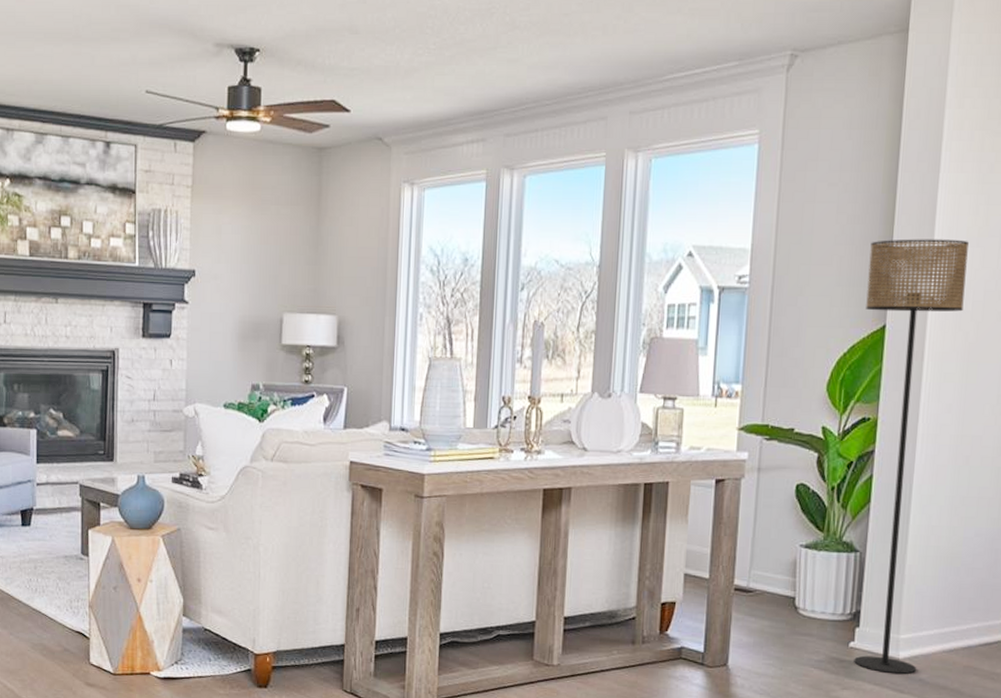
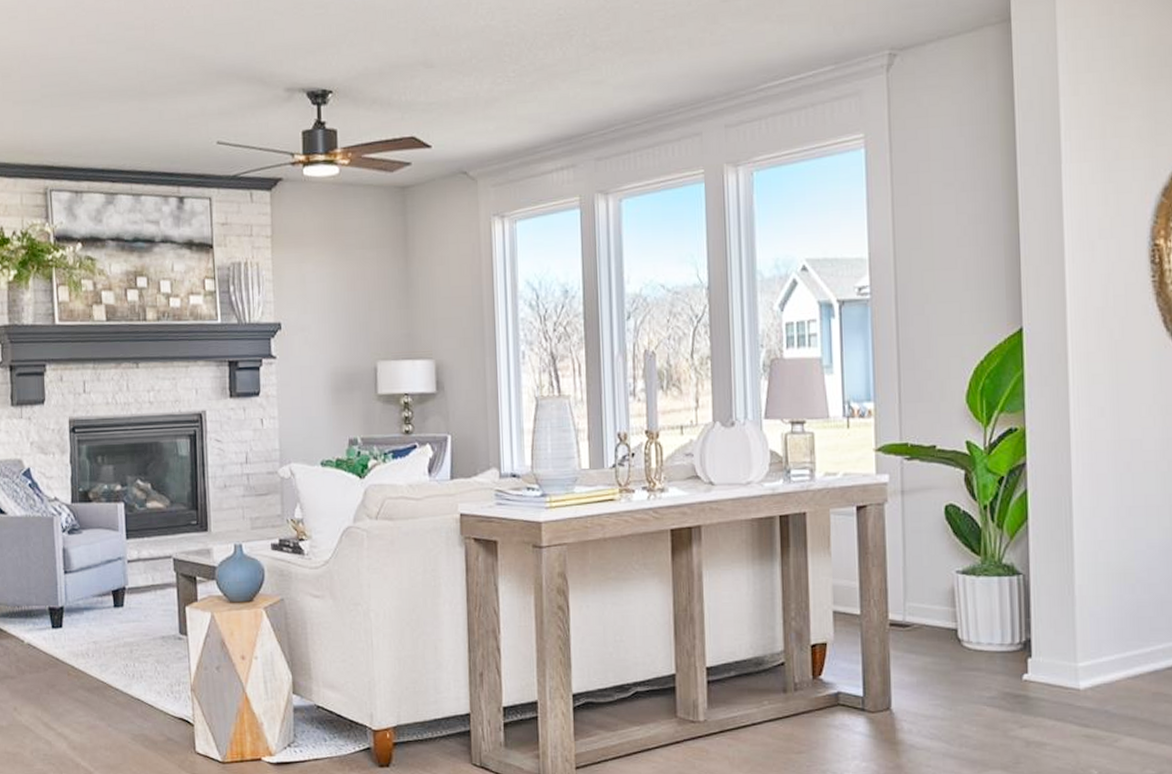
floor lamp: present [854,239,969,675] -> none [996,232,1104,707]

